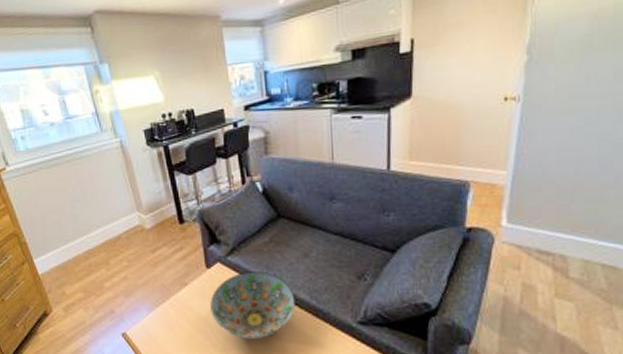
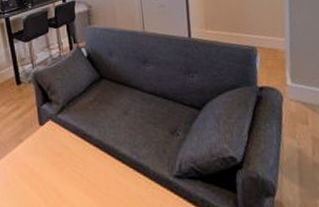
decorative bowl: present [210,271,296,340] -> none [43,128,119,195]

